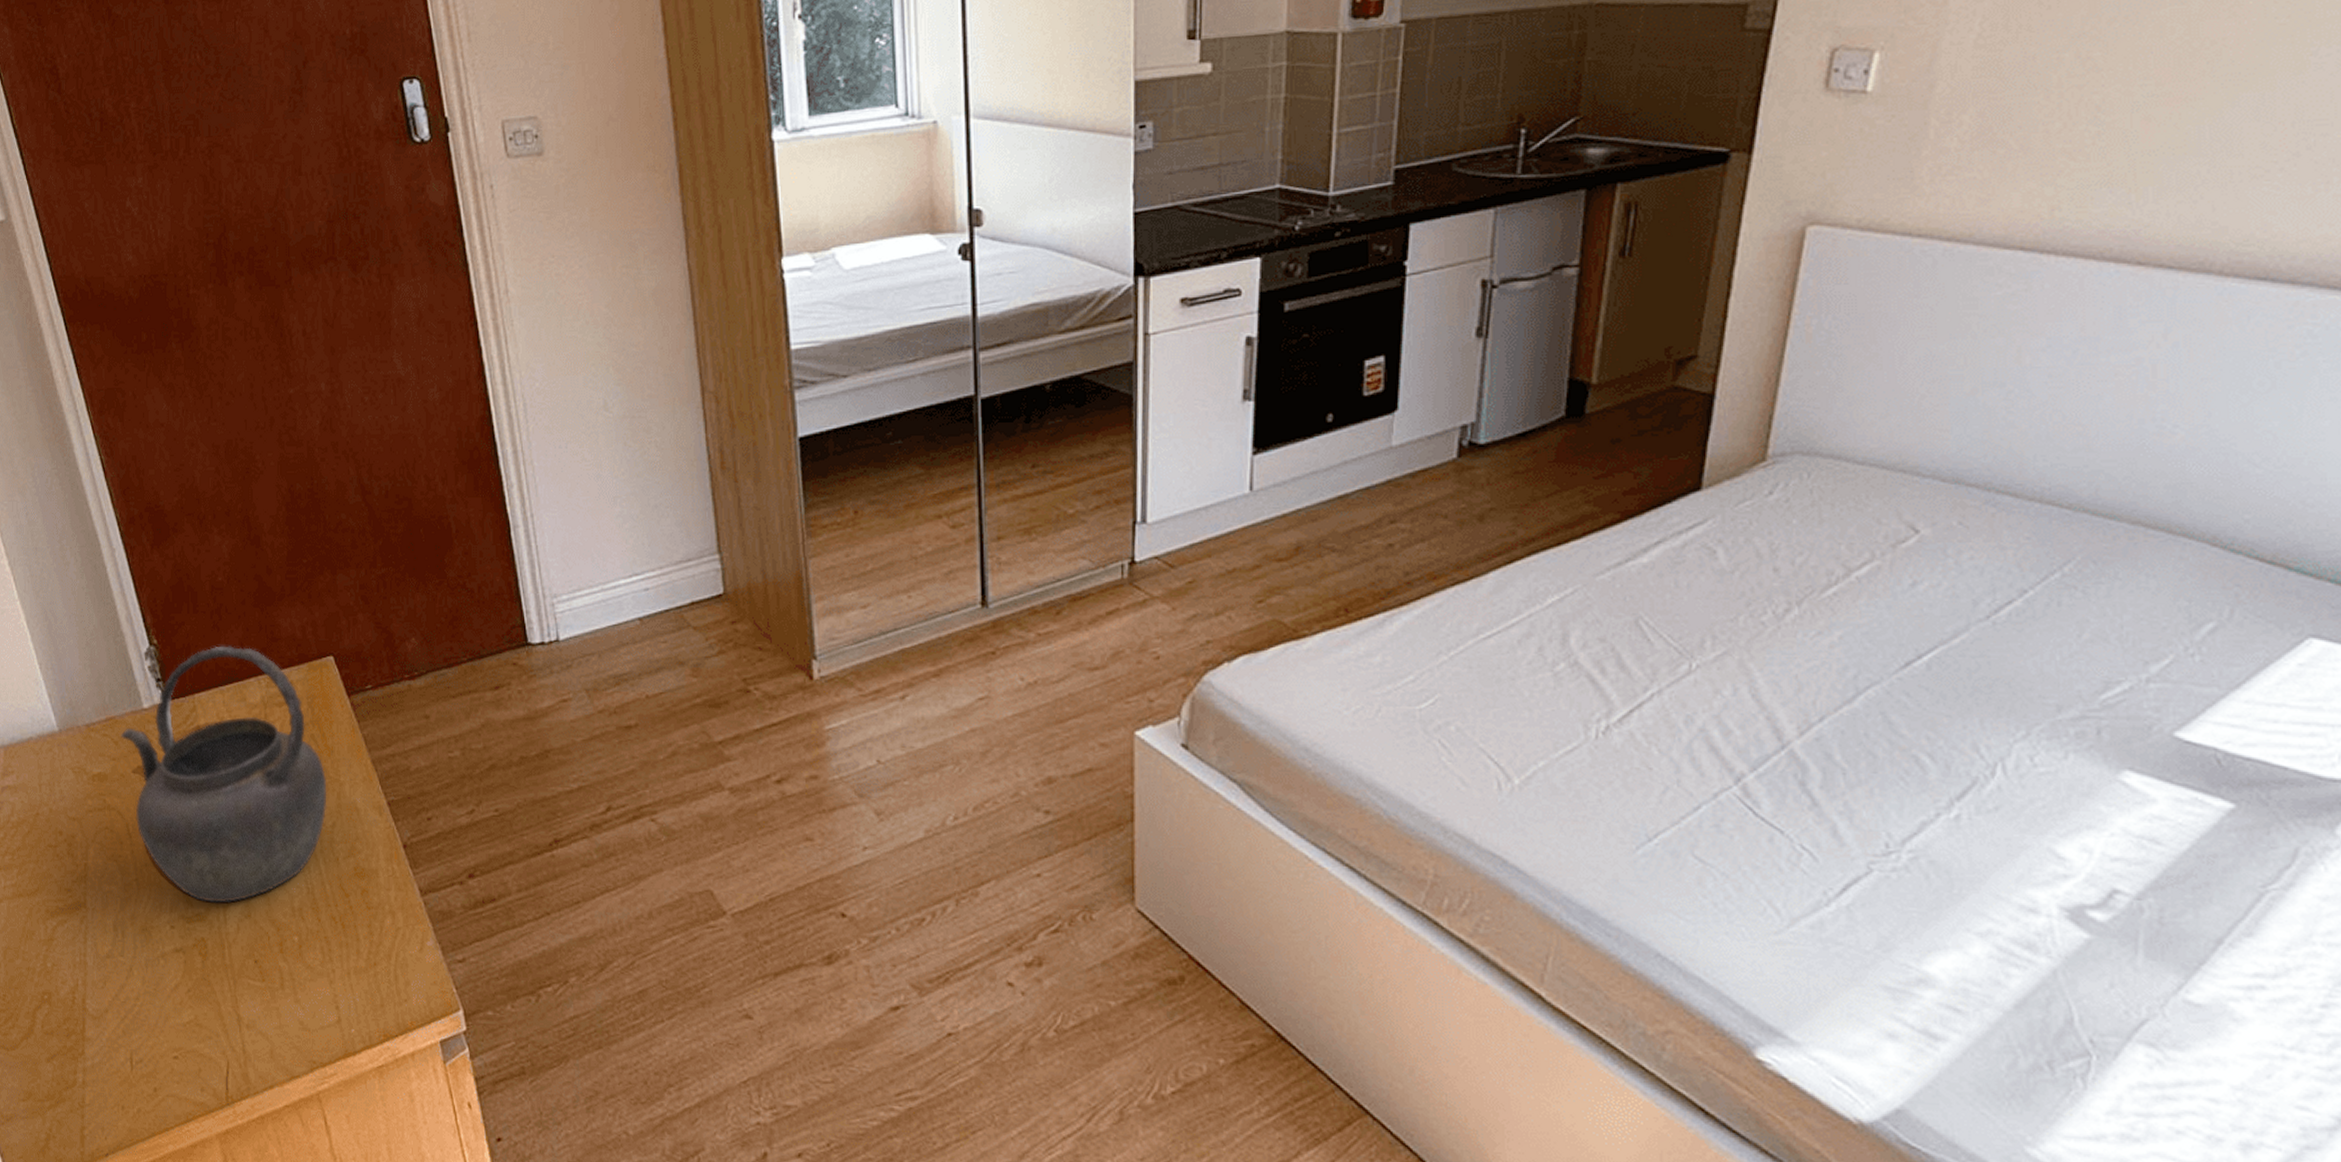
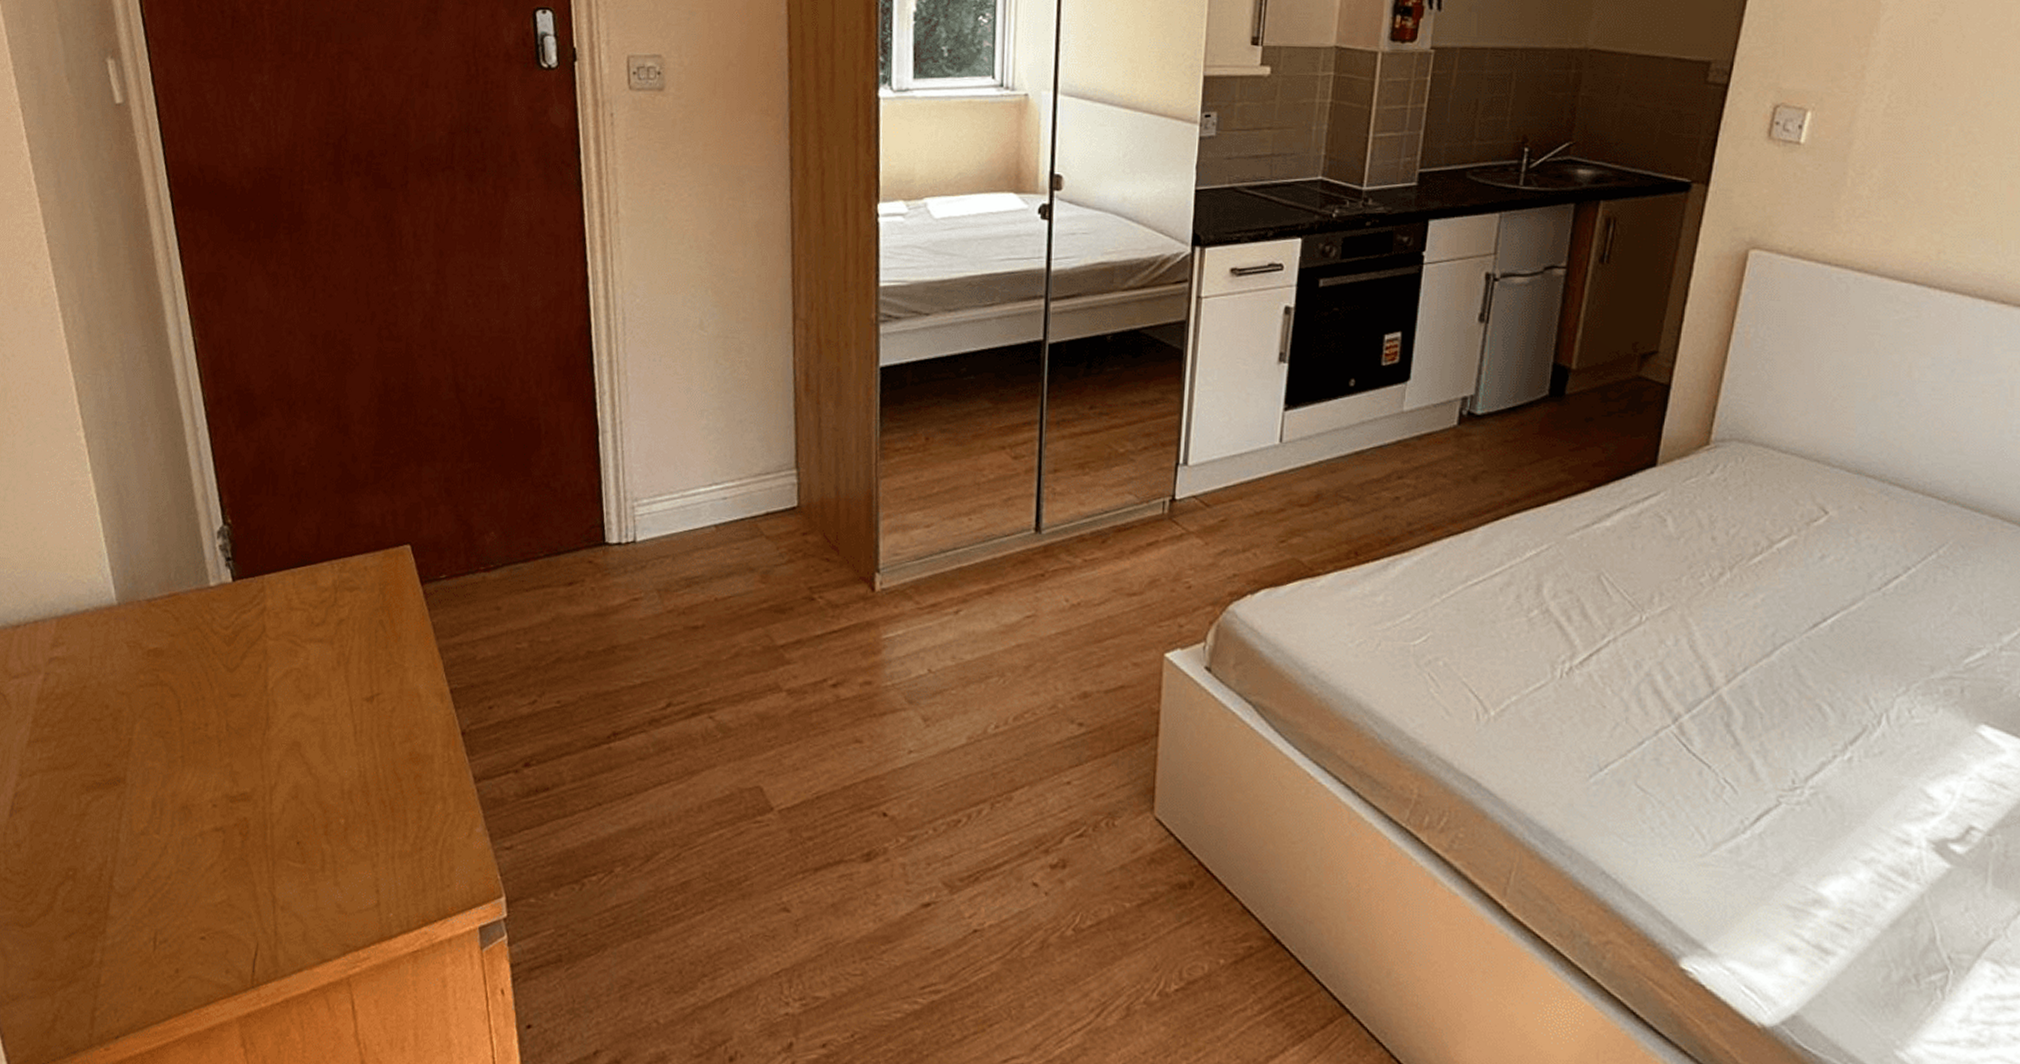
kettle: present [120,646,327,903] -> none [182,529,391,783]

